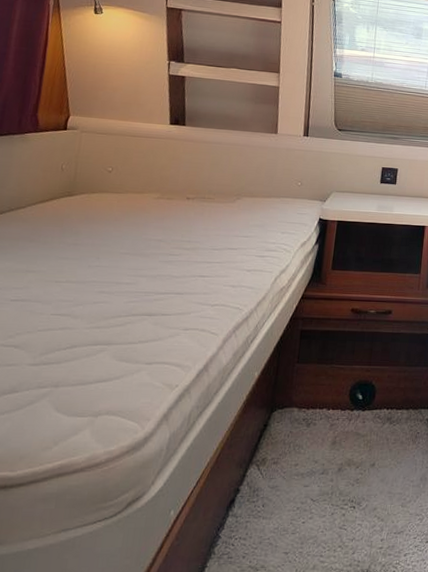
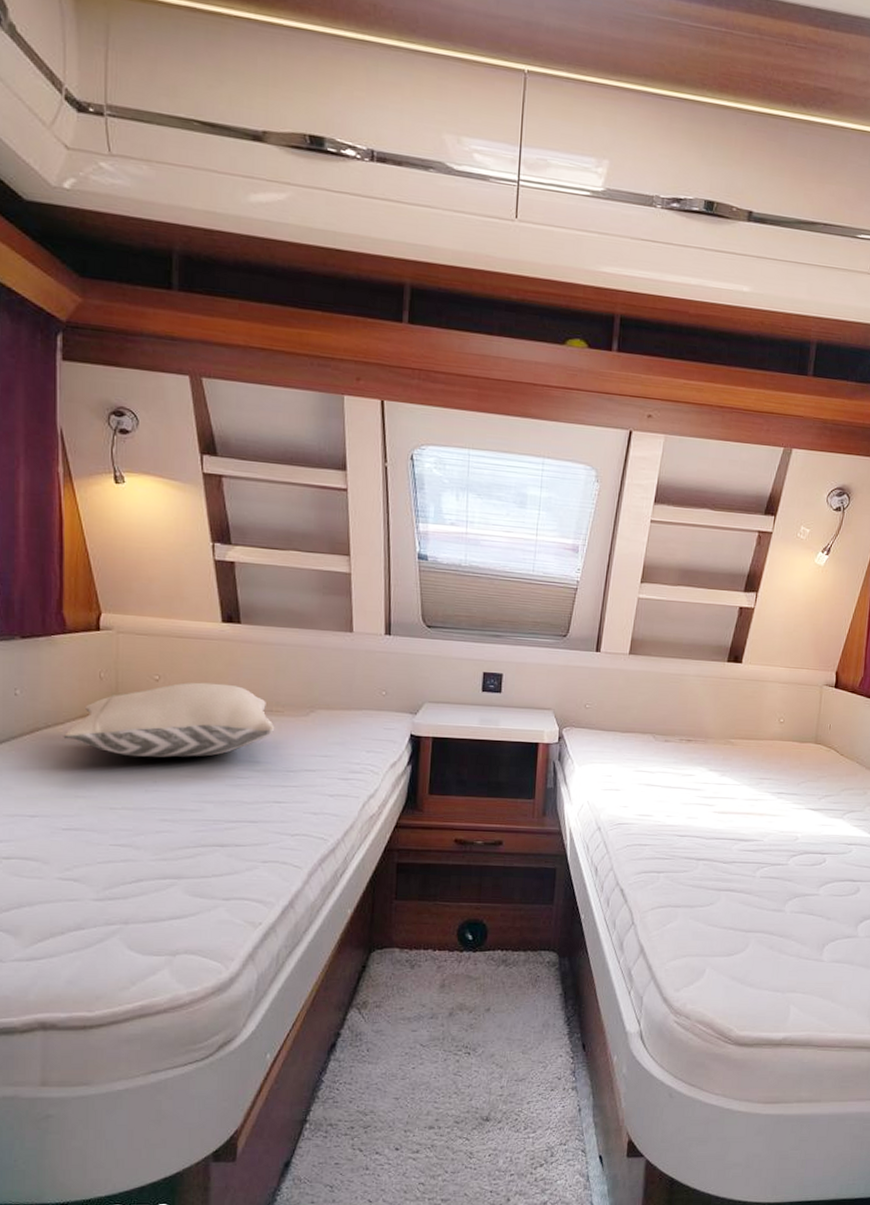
pillow: none [22,173,206,237] -> present [63,682,275,758]

